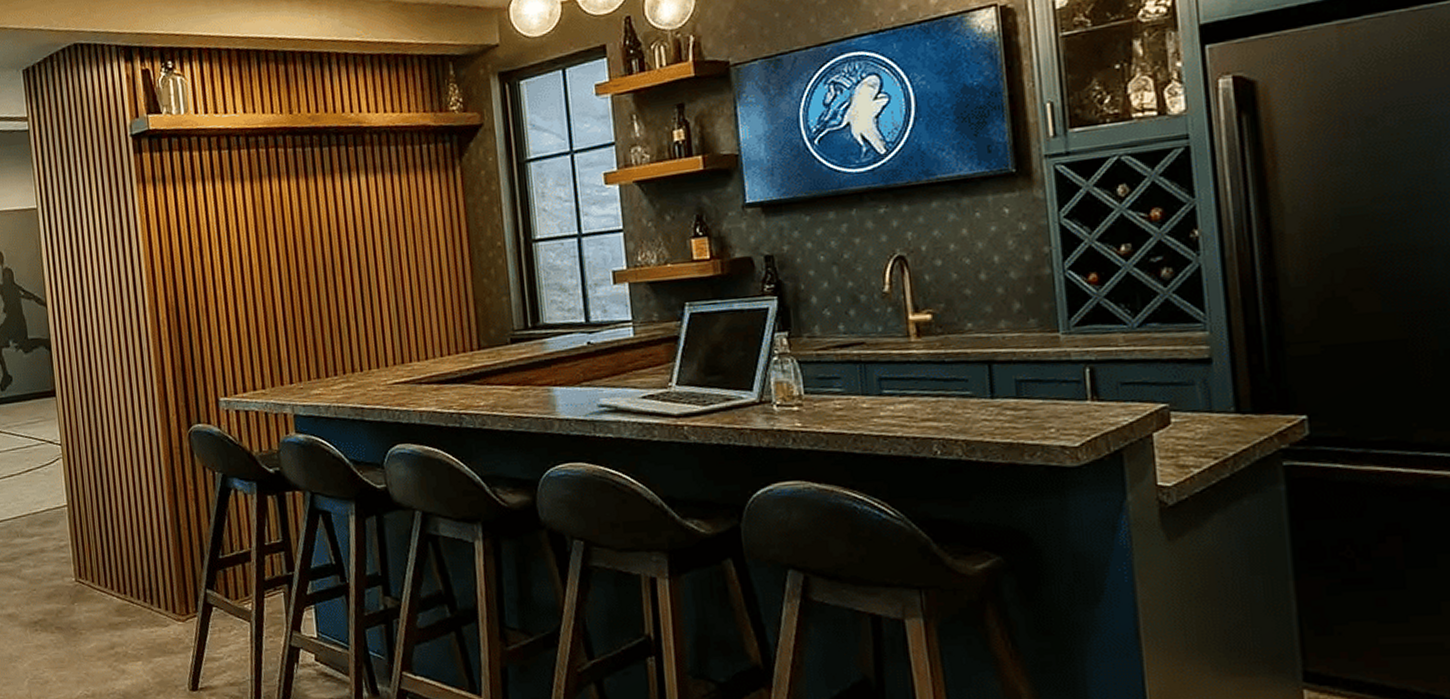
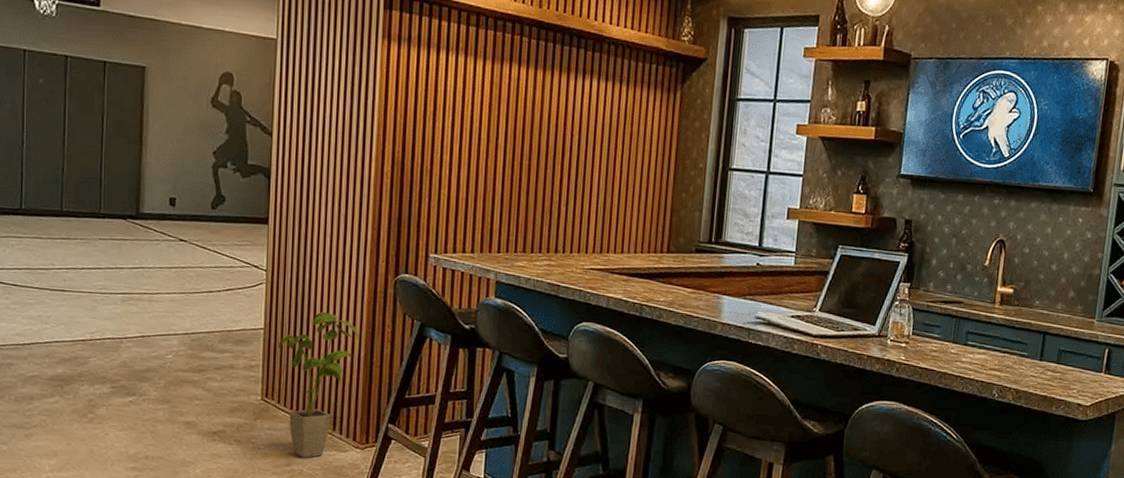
house plant: none [83,478,162,638] -> present [278,311,359,458]

